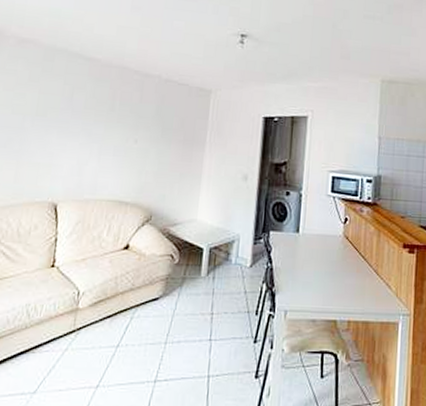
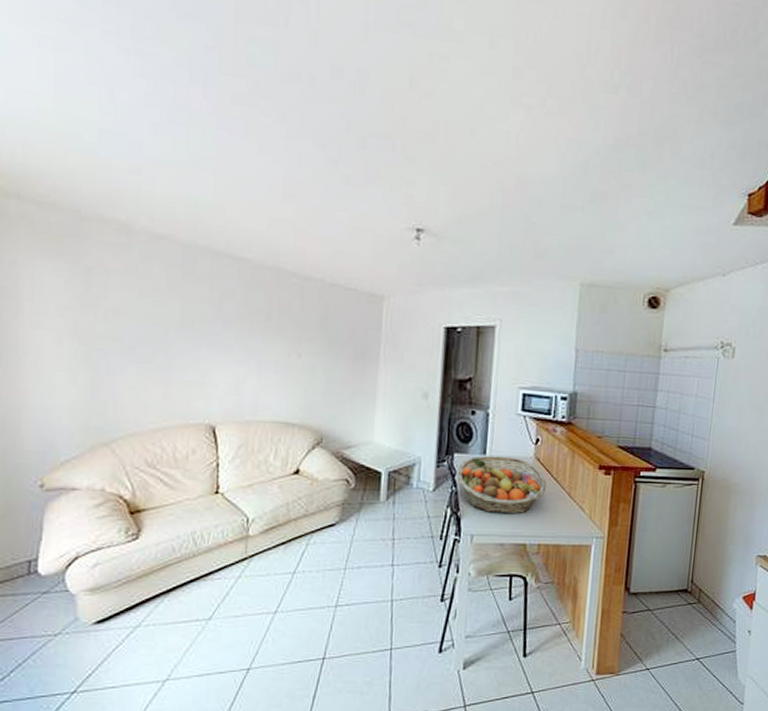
fruit basket: none [272,233,356,291] -> present [456,455,547,514]

